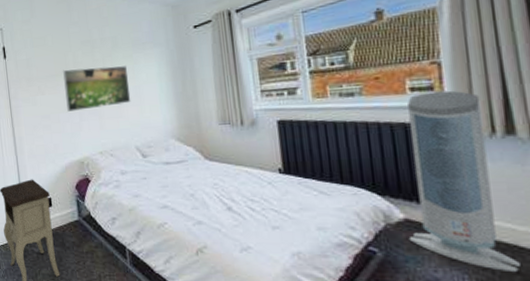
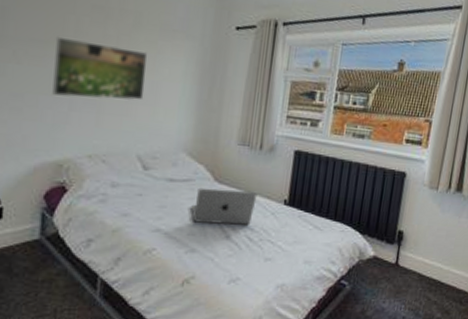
laptop: none [189,164,250,198] -> present [191,187,257,225]
air purifier: present [407,90,520,273] -> none [372,146,449,303]

